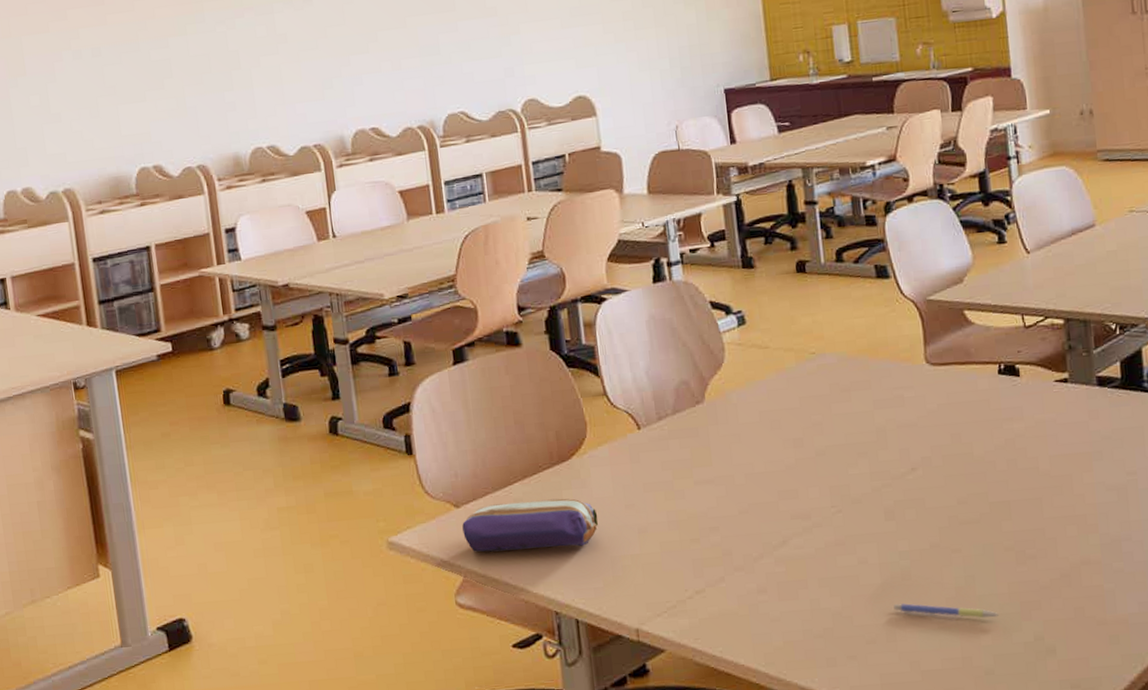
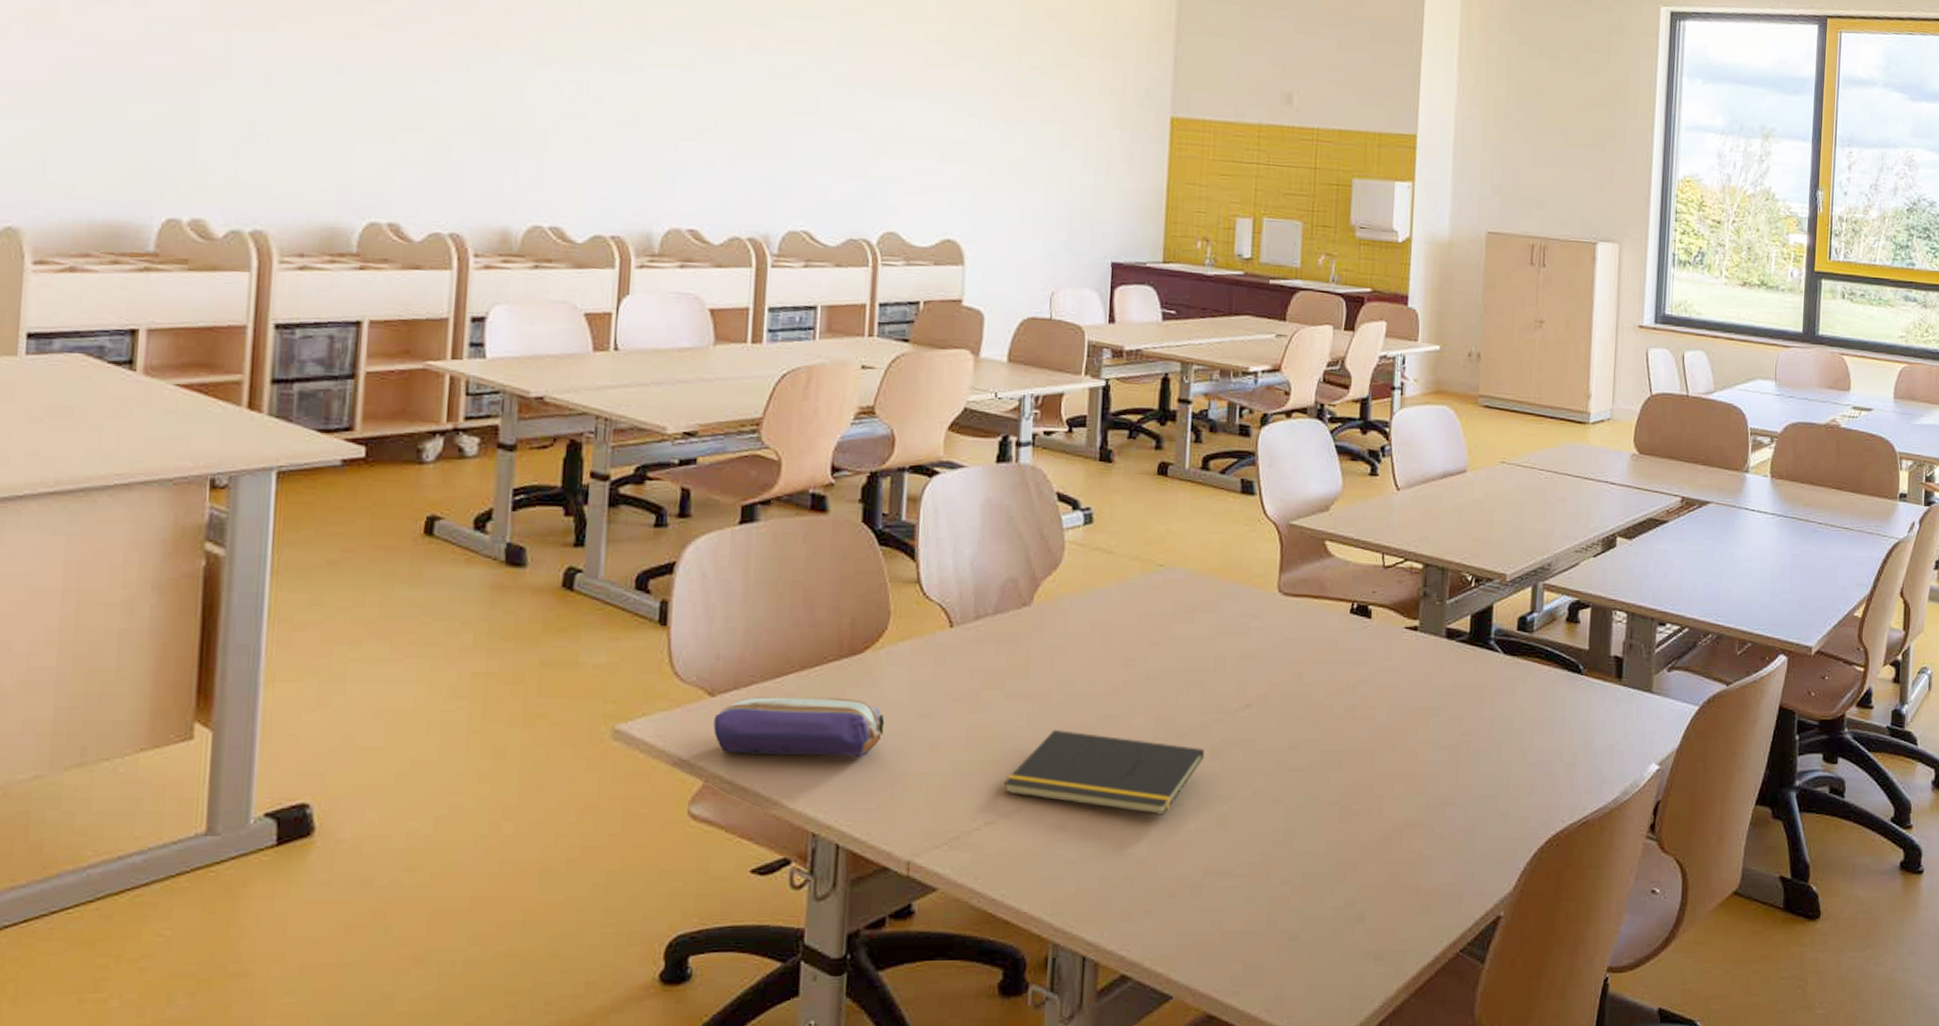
notepad: none [705,507,881,573] -> present [1003,730,1205,815]
pen: present [893,603,1000,619] -> none [1203,855,1314,878]

